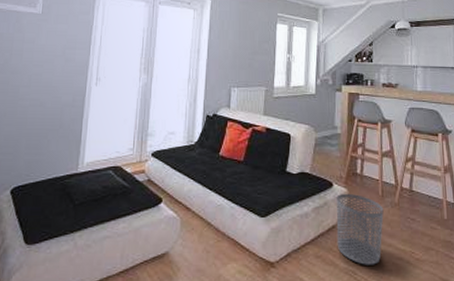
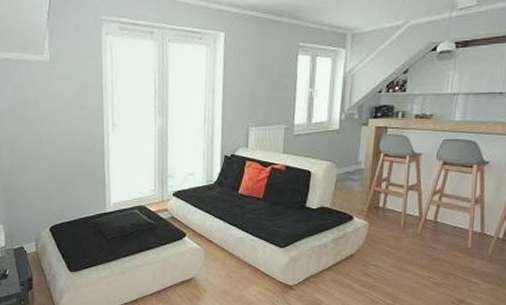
waste bin: present [336,193,384,265] -> none [354,225,404,288]

